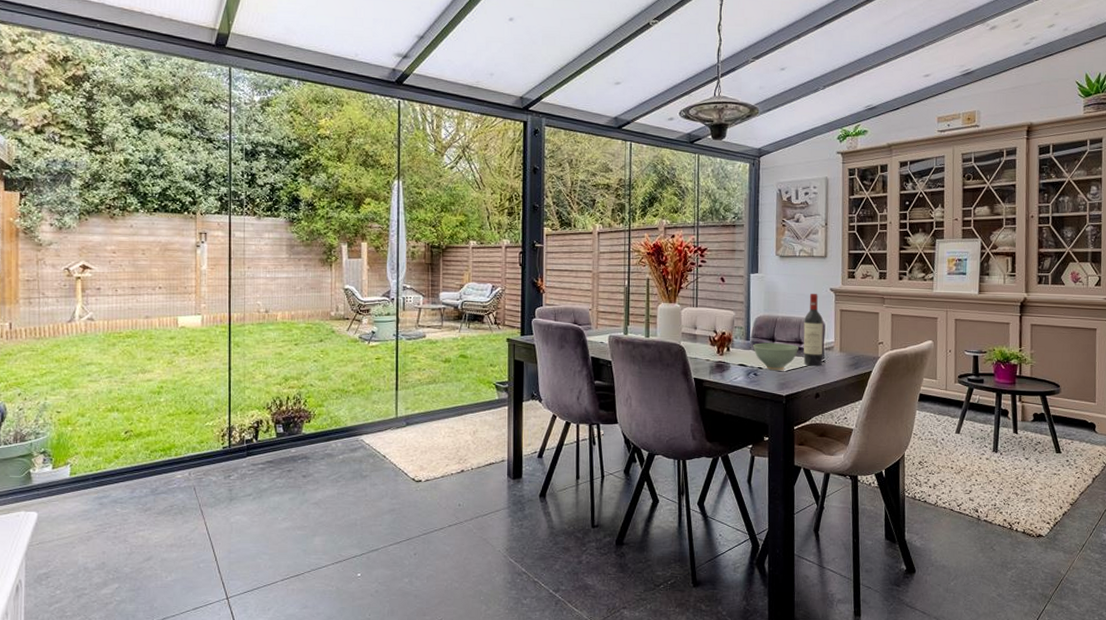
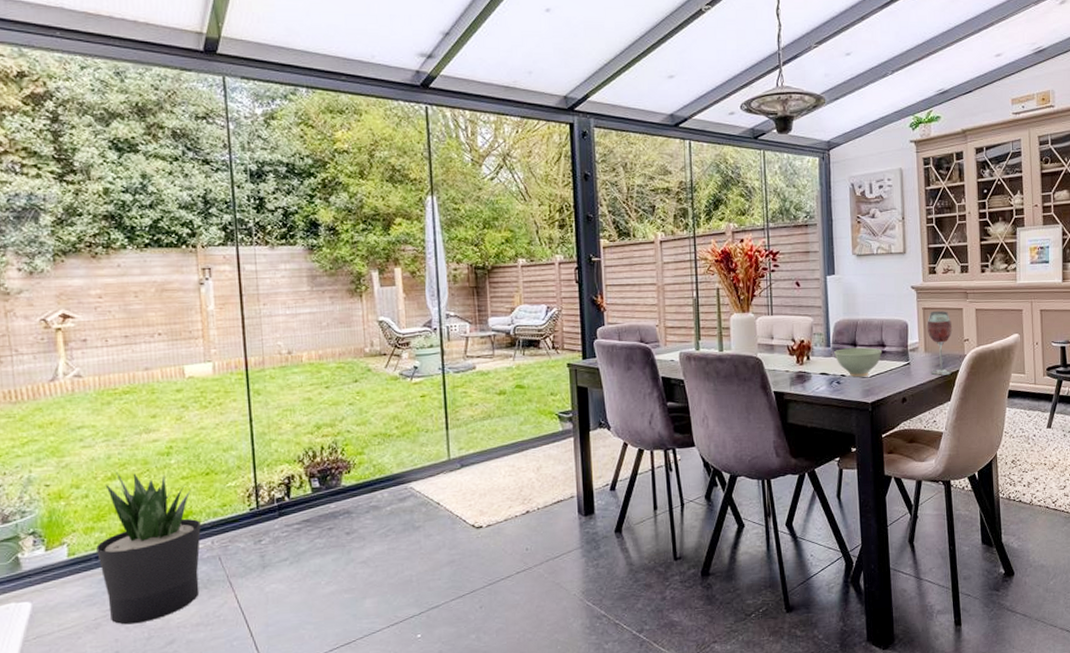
planter: none [94,403,181,540] -> present [96,470,201,625]
wine bottle: present [803,293,824,366] -> none [886,292,908,370]
wineglass: none [843,314,868,375] -> present [927,311,953,376]

